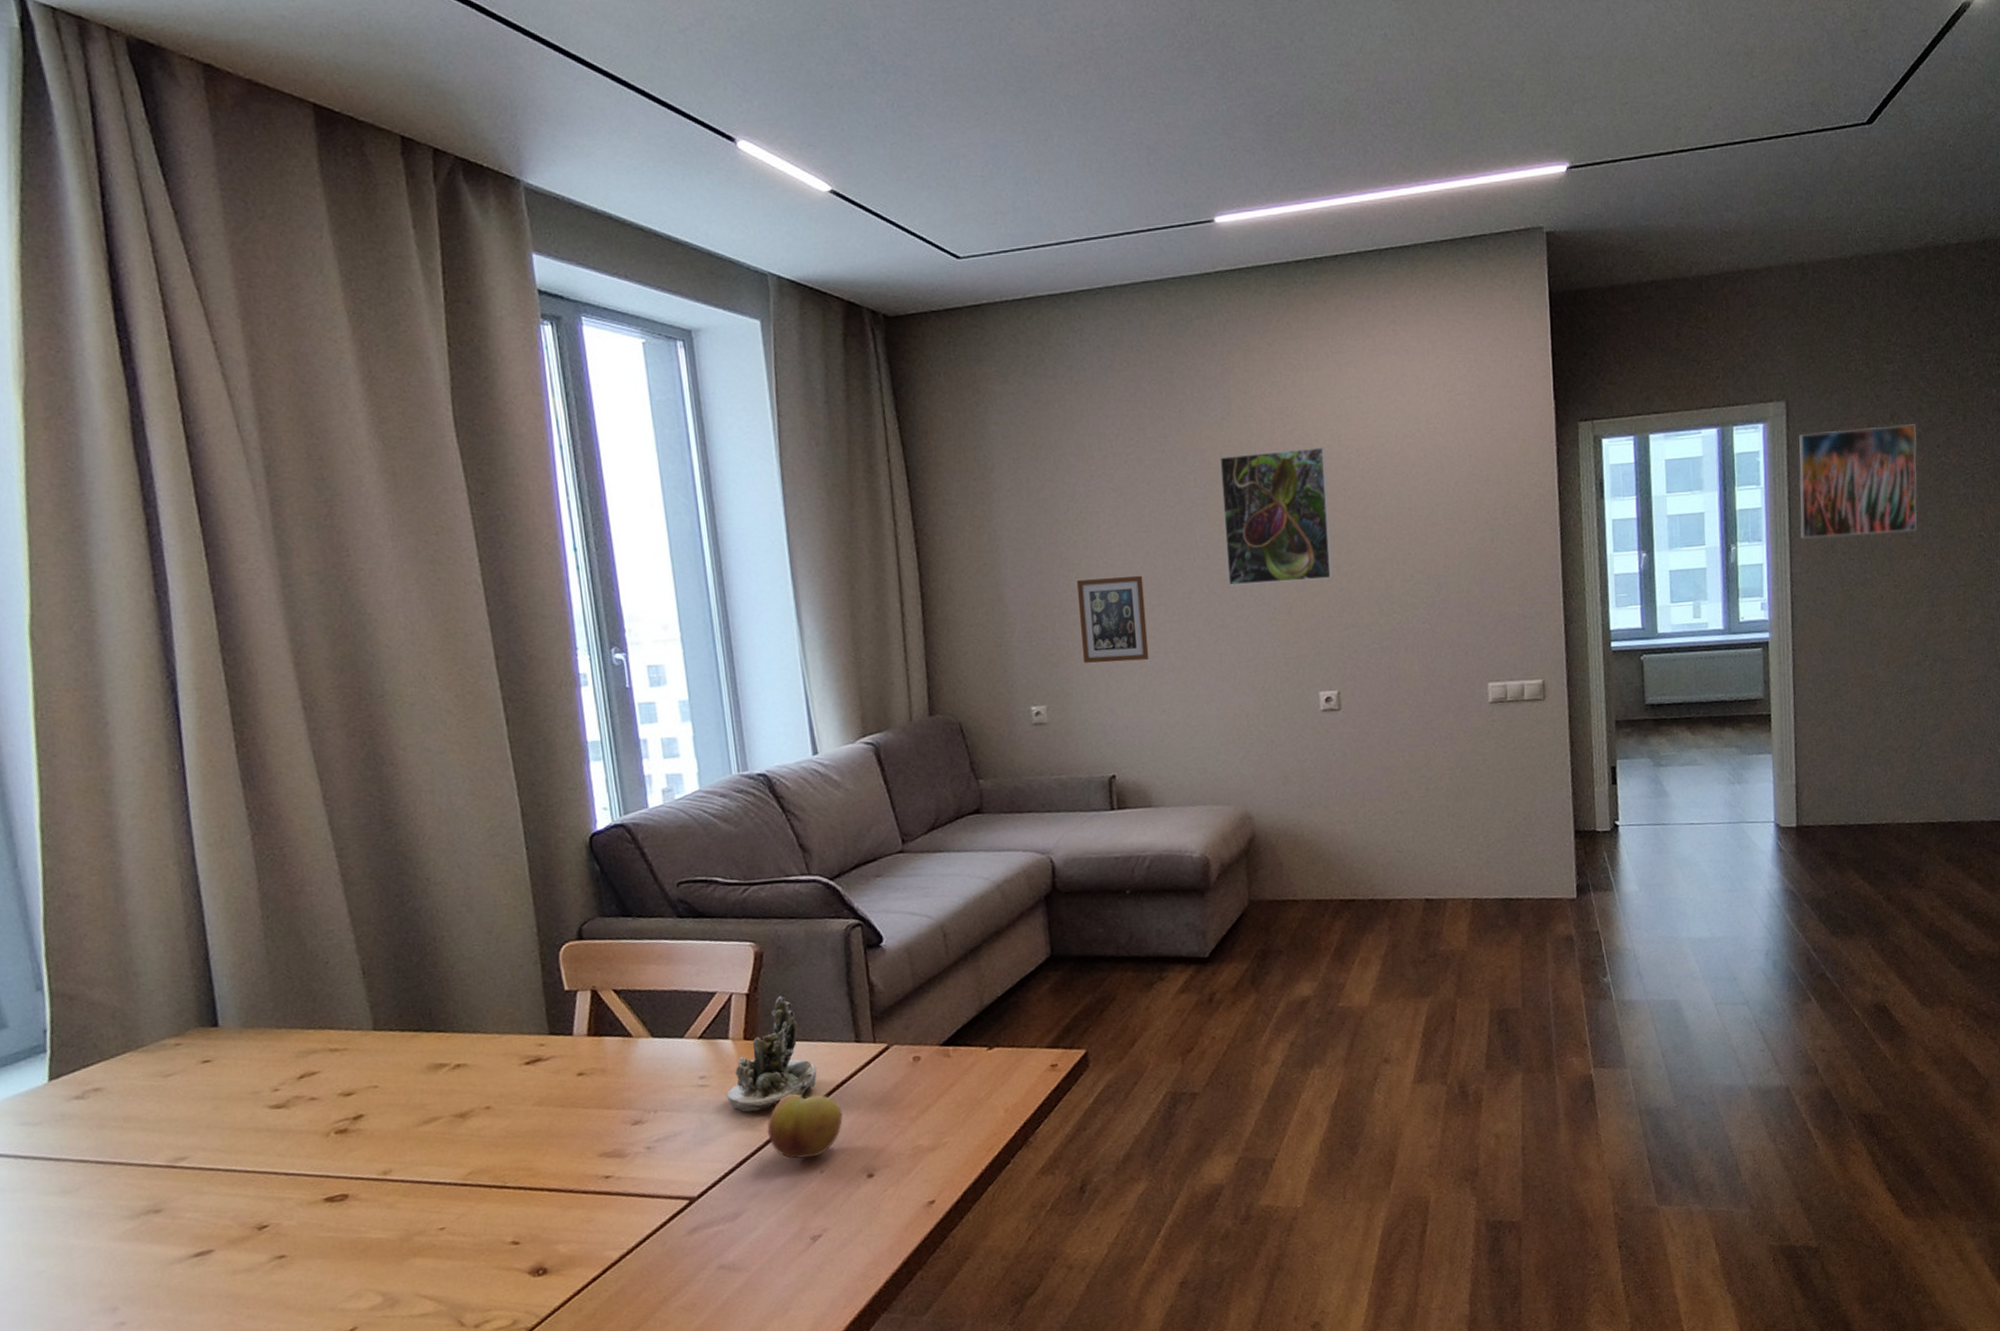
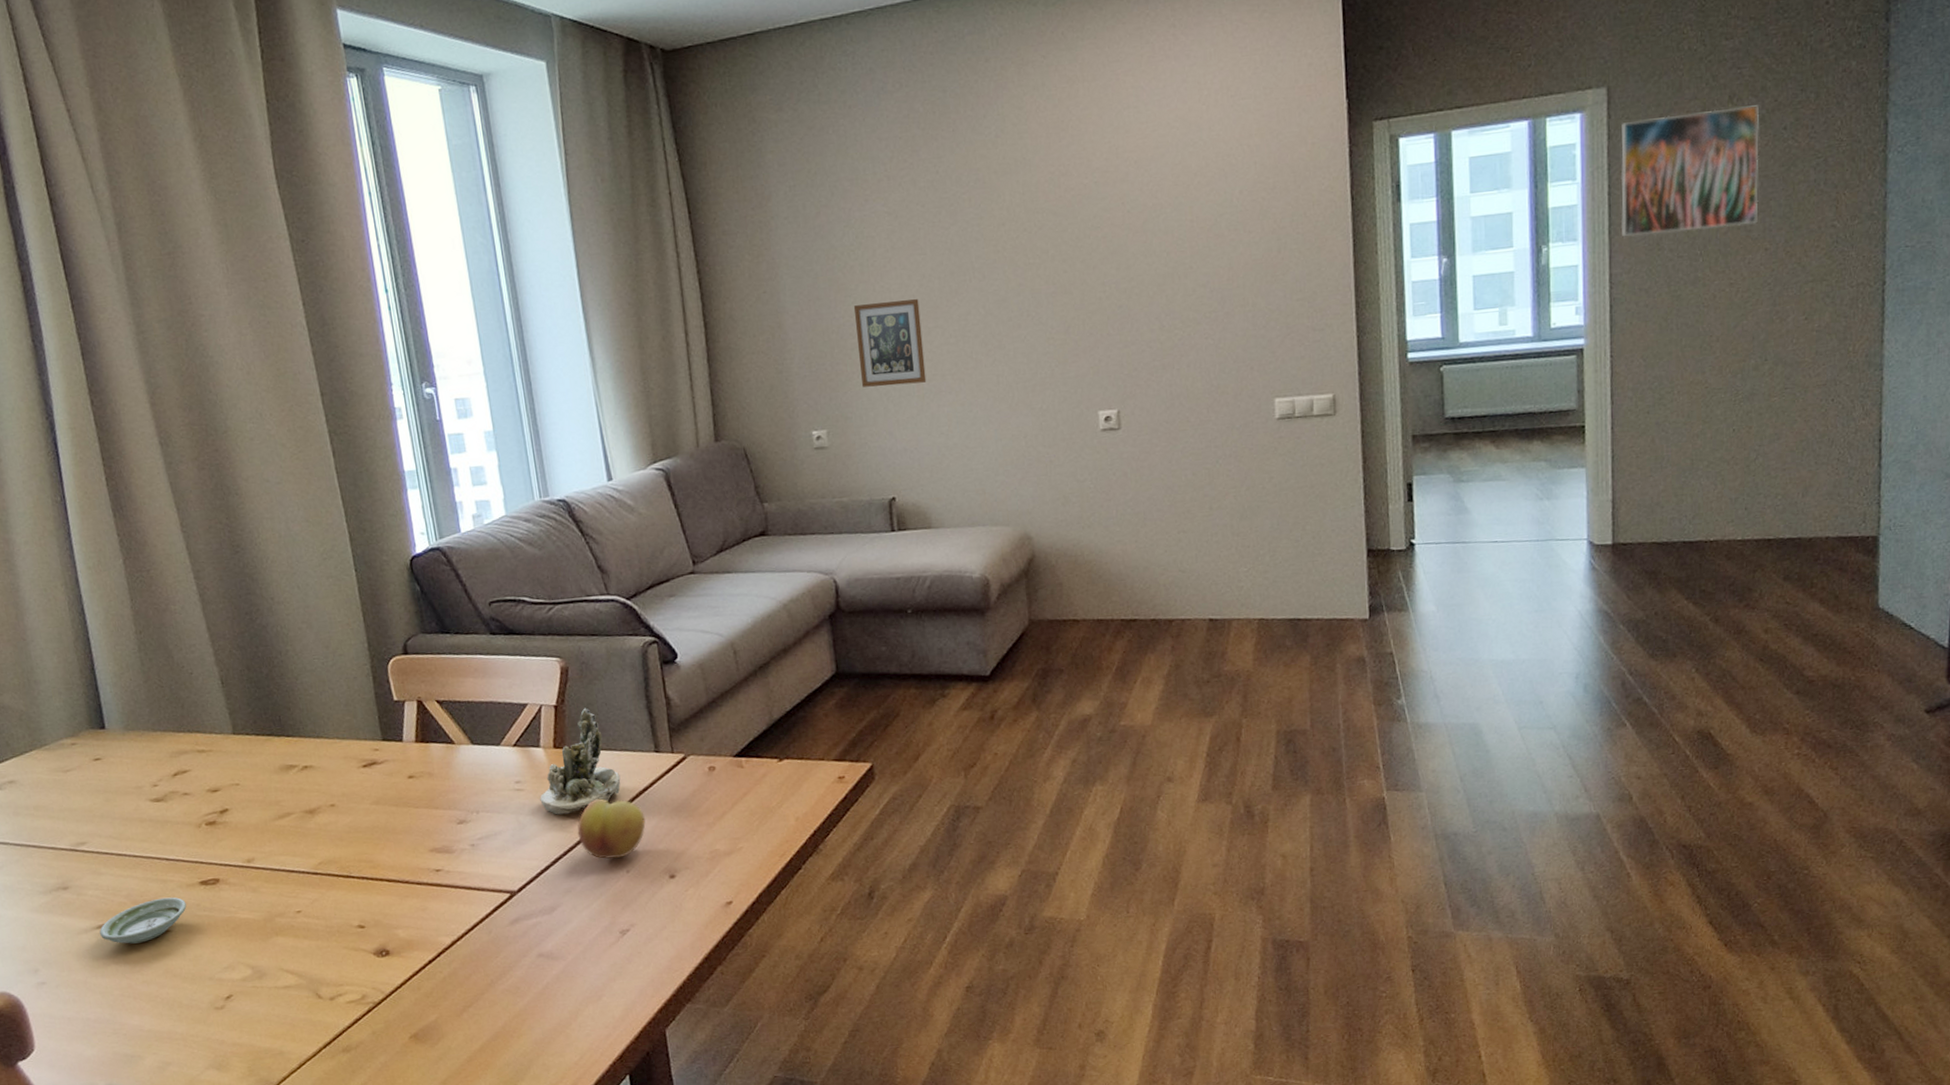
saucer: none [197,1217,307,1274] -> present [99,897,187,944]
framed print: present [1219,447,1332,586] -> none [994,160,1111,306]

